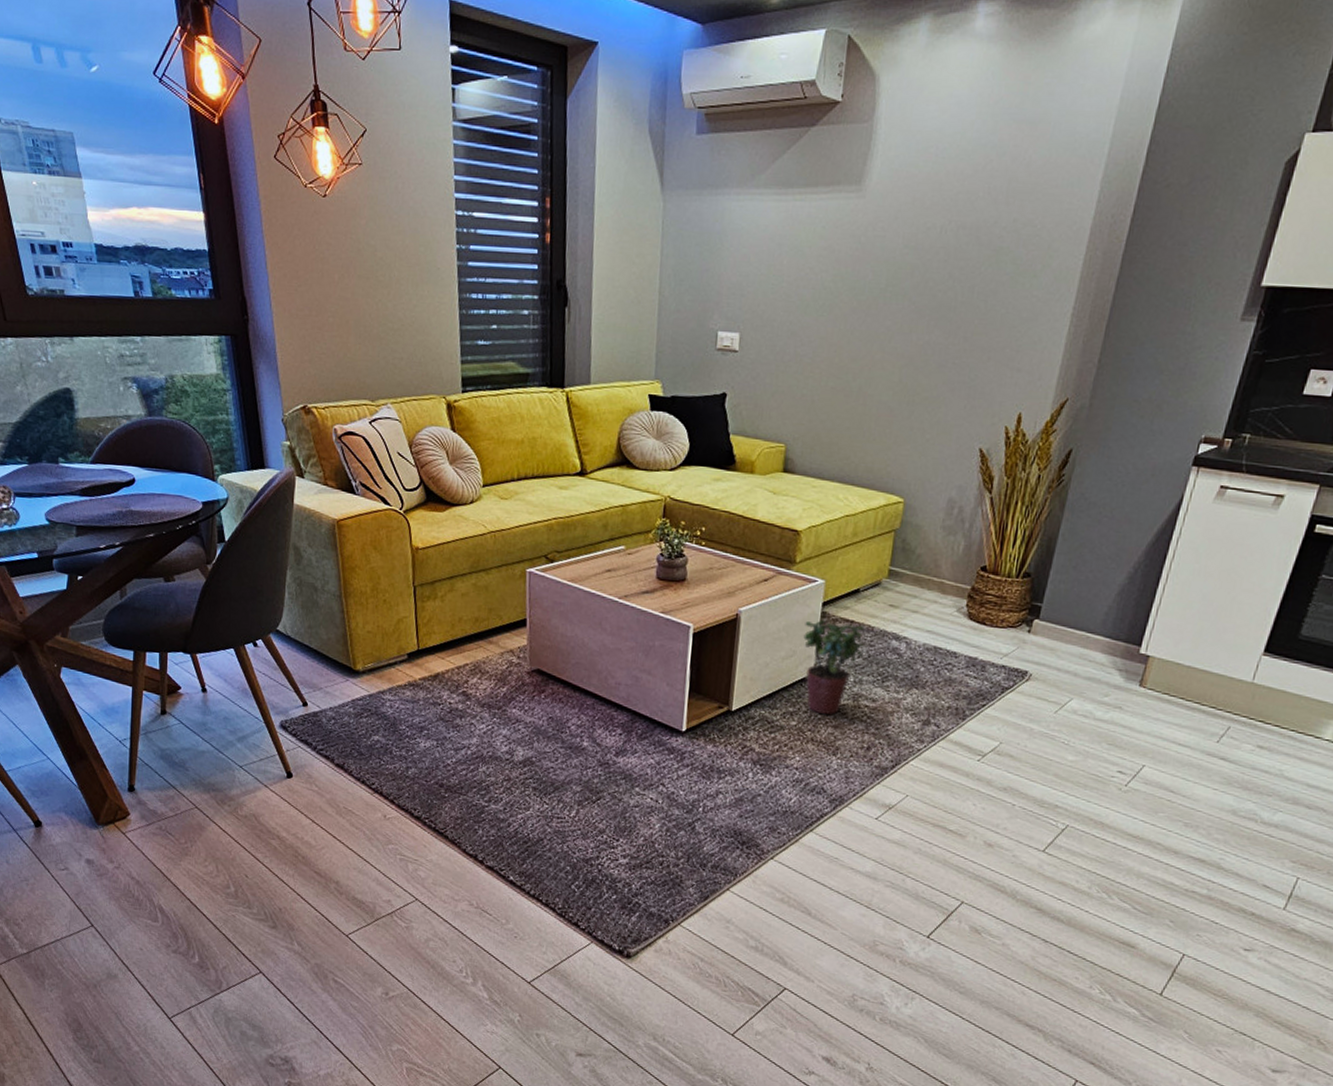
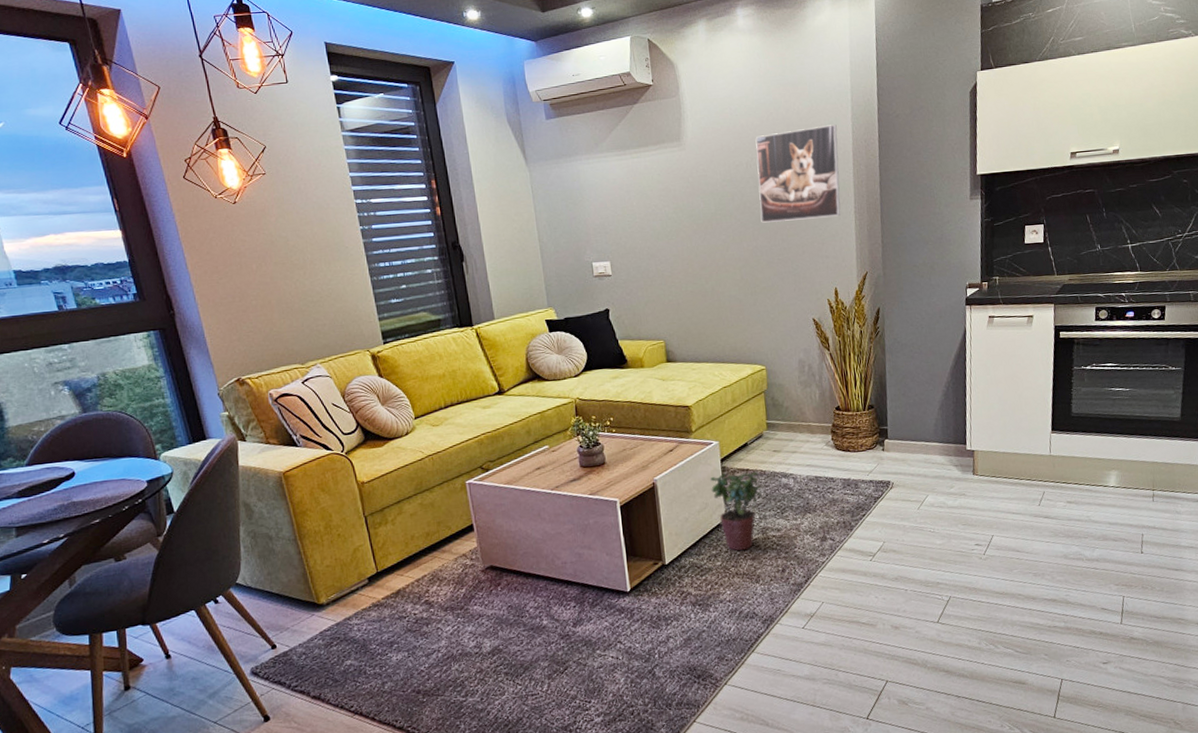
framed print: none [942,187,1078,318] -> present [755,124,841,223]

